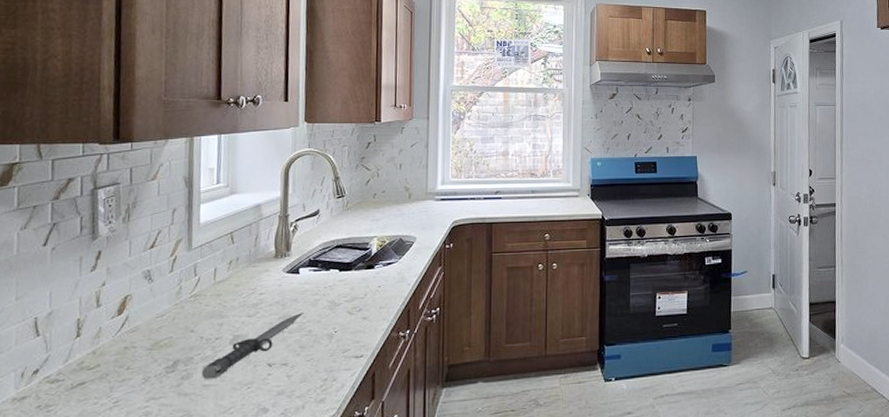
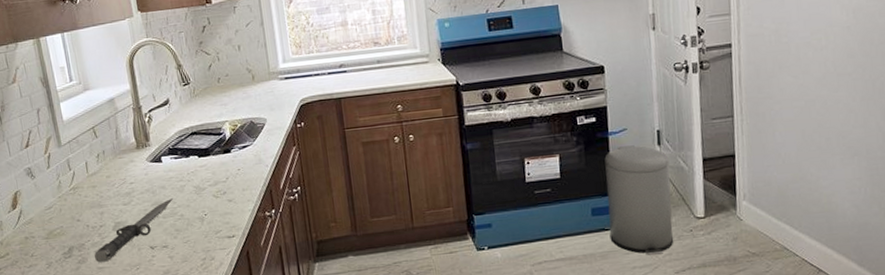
pedal bin: none [726,287,782,392] -> present [604,145,674,255]

